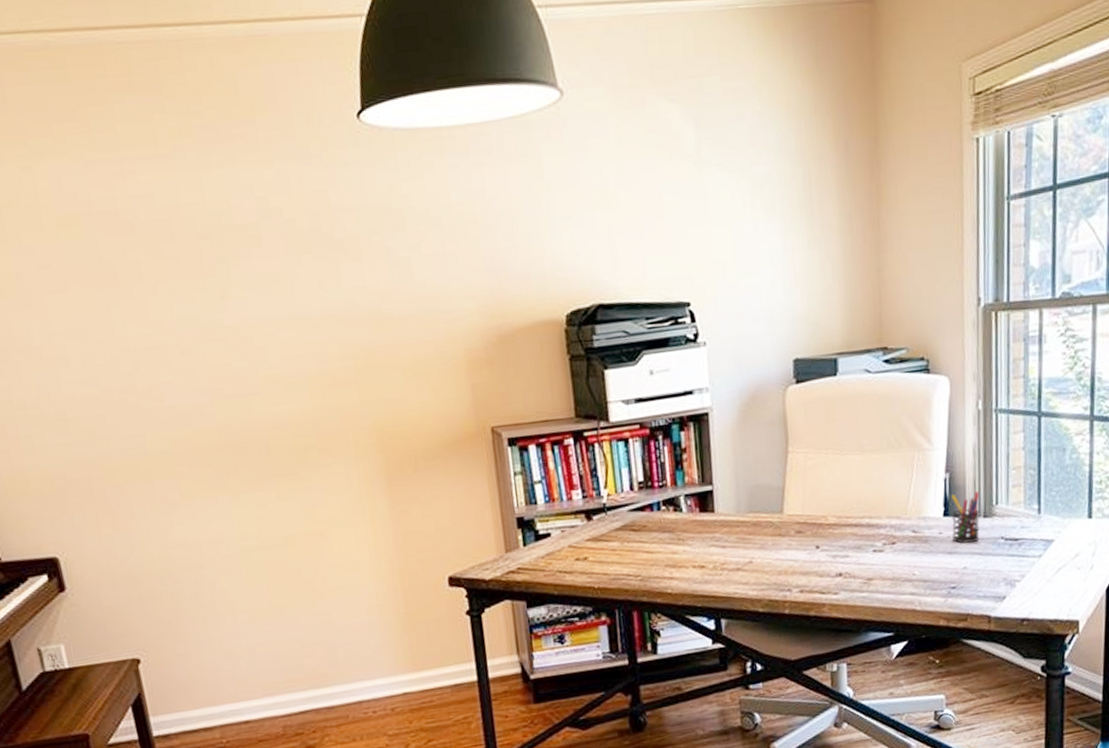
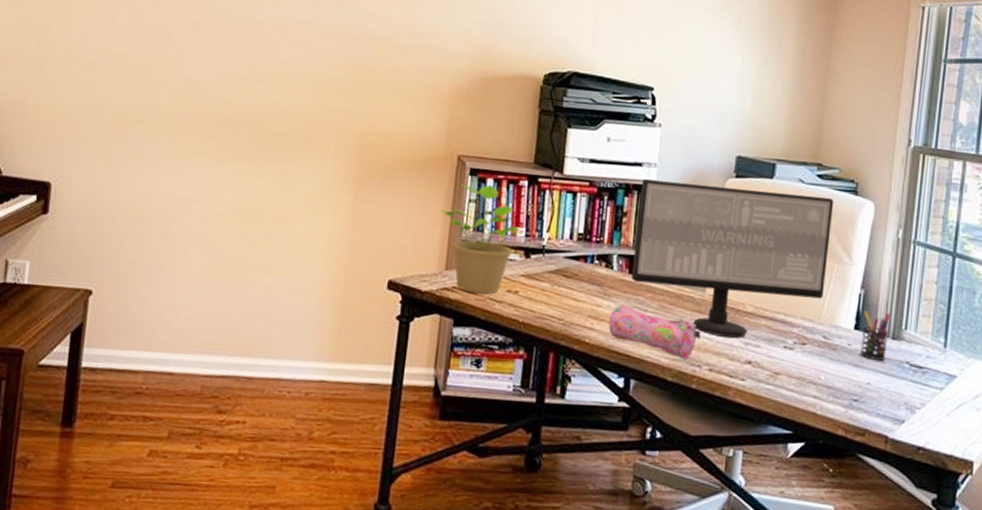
potted plant: none [486,451,578,570] -> present [441,184,522,294]
pencil case: none [687,545,786,587] -> present [608,304,701,359]
computer monitor: none [695,382,908,556] -> present [631,179,834,338]

